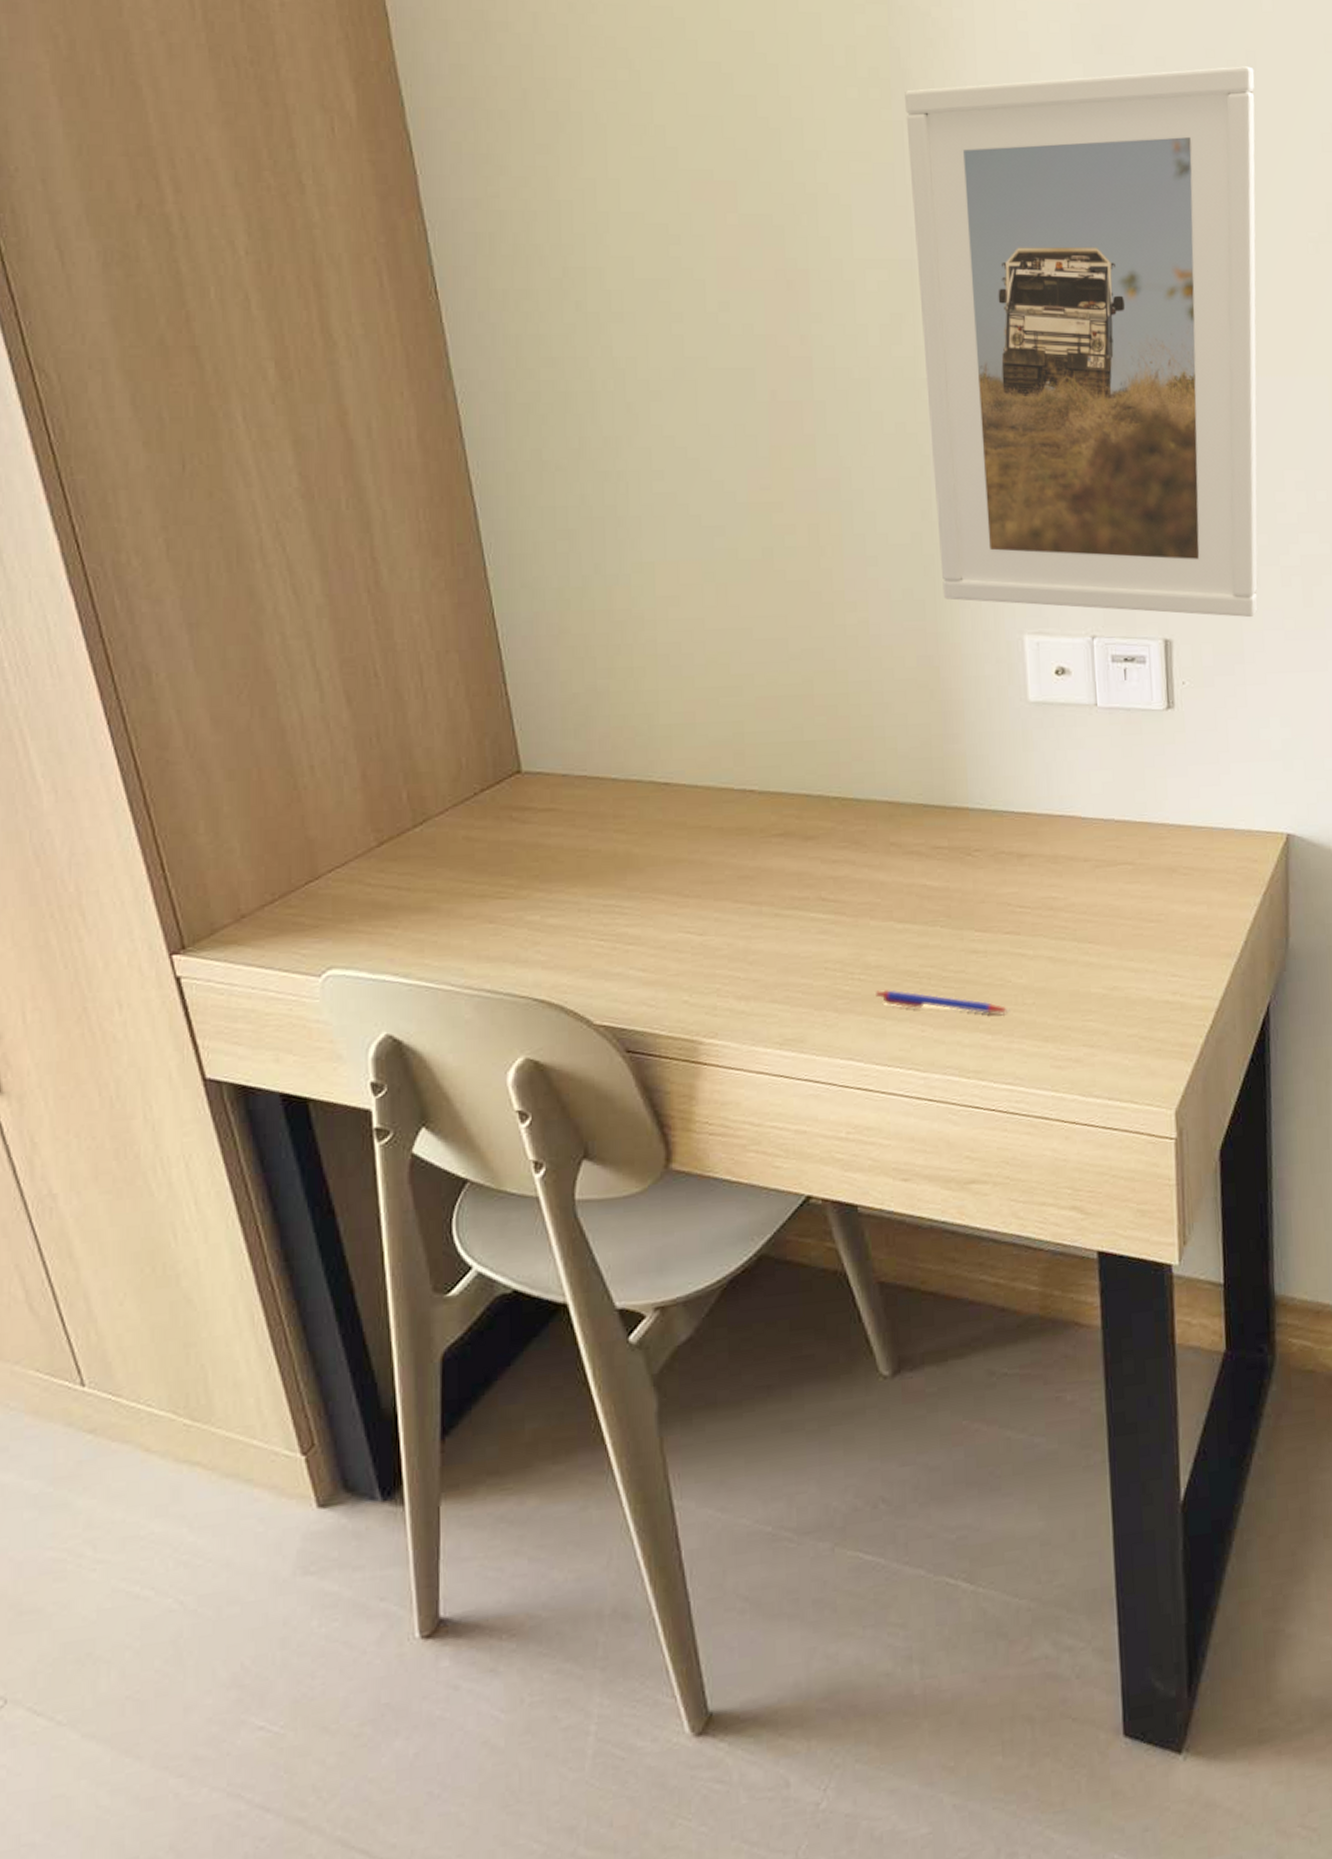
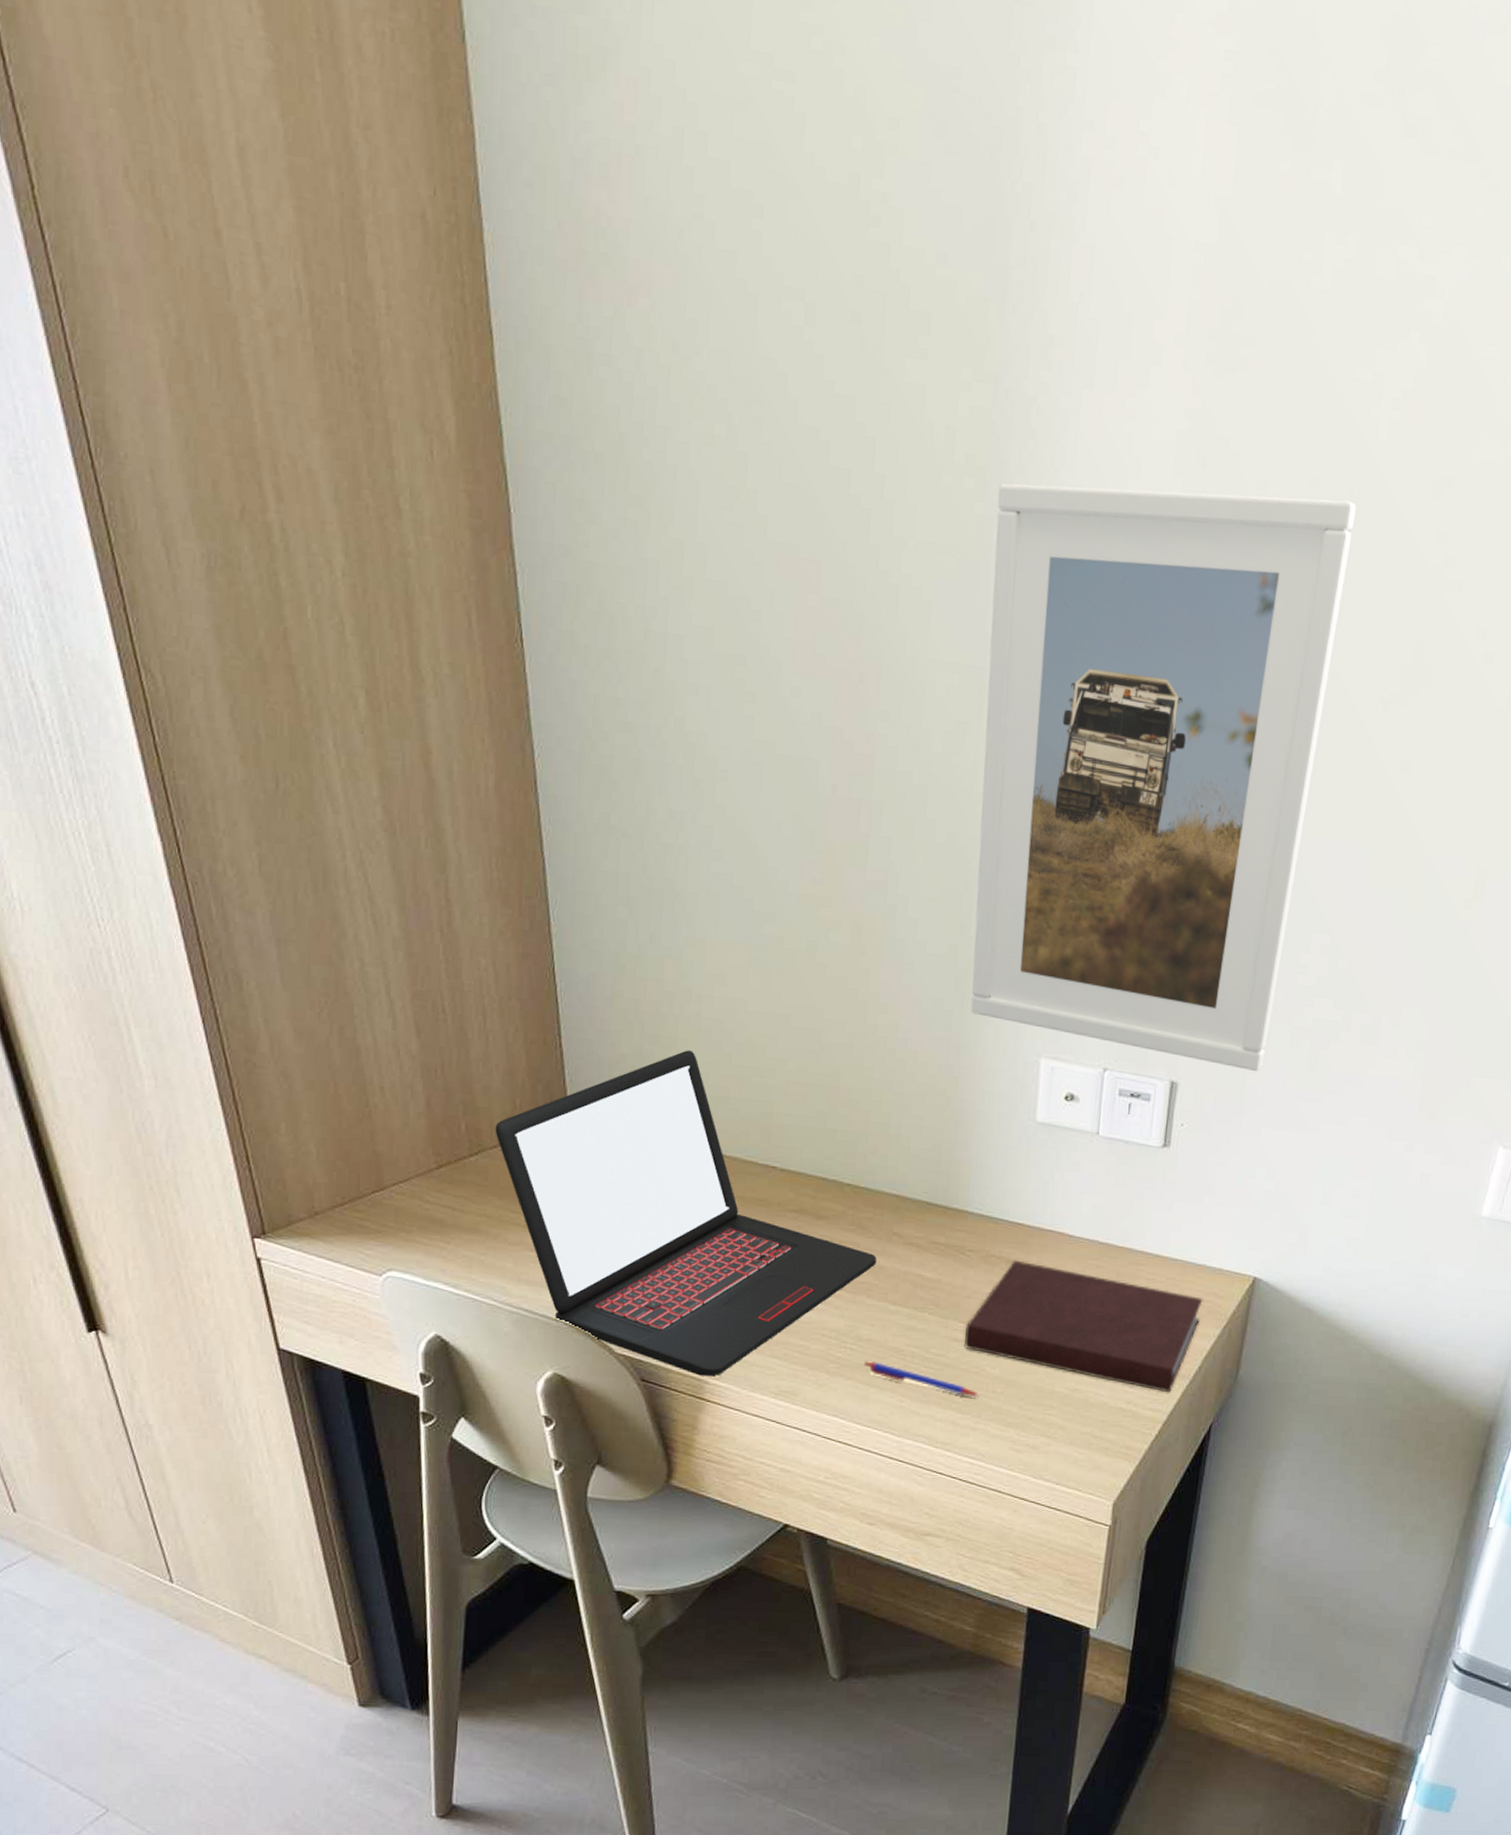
laptop: none [440,679,876,1036] -> present [495,1050,877,1377]
notebook: none [983,853,1237,976] -> present [963,1260,1203,1393]

